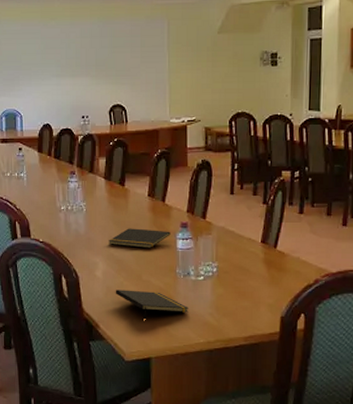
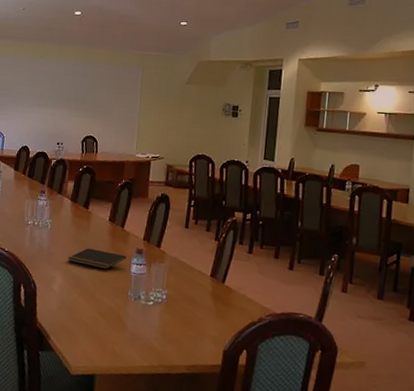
notepad: present [115,289,188,319] -> none [68,304,136,336]

